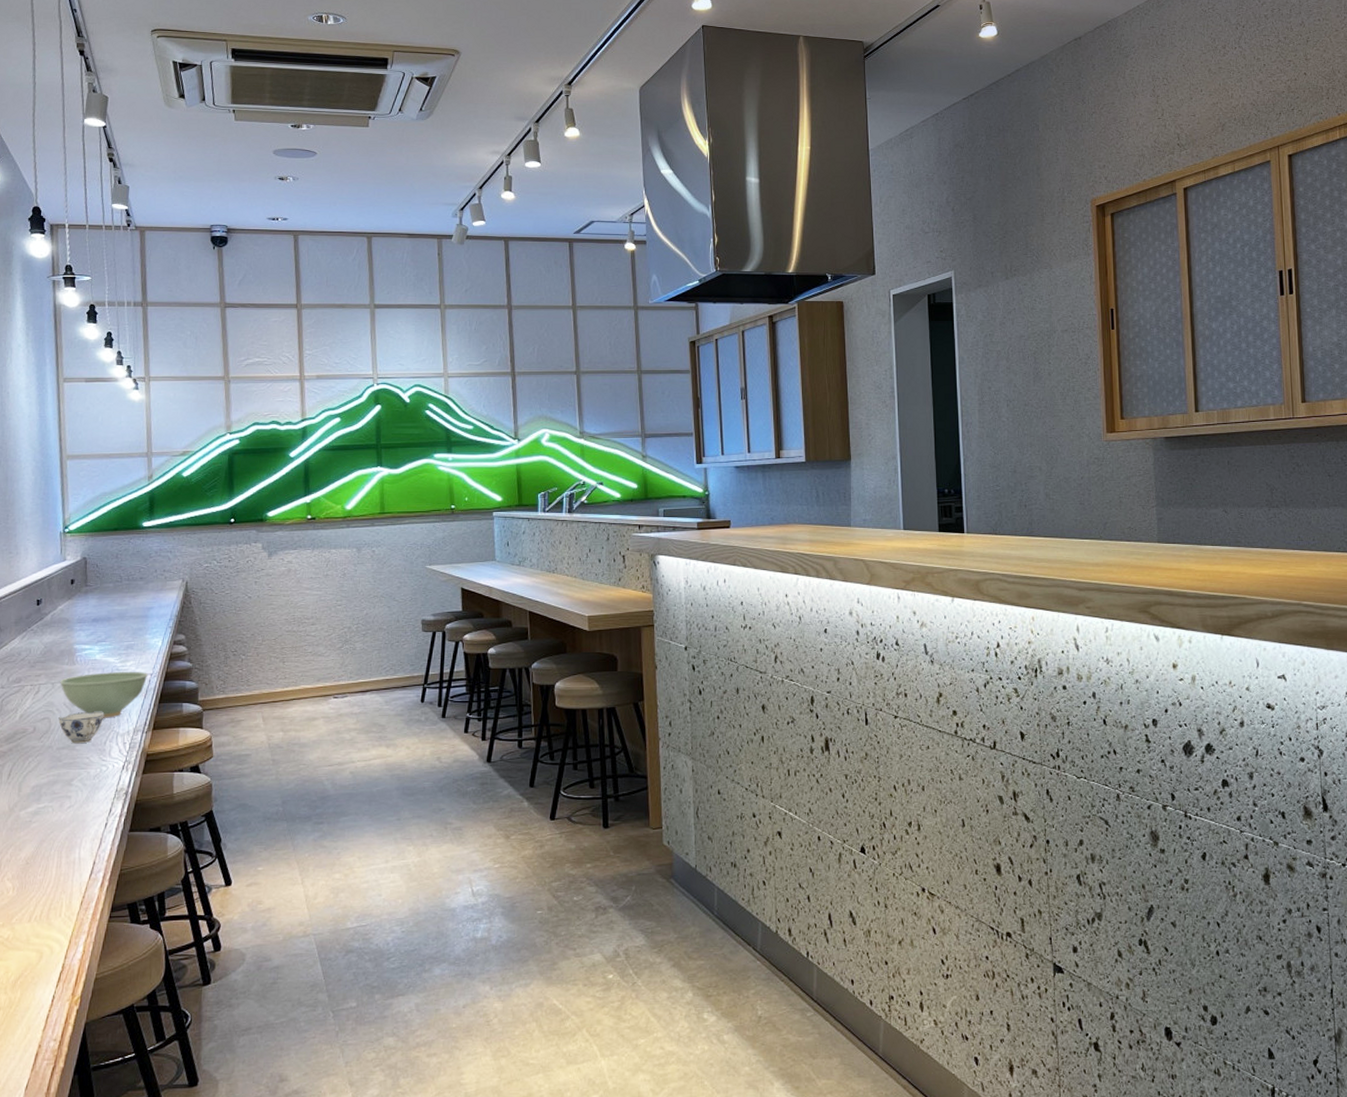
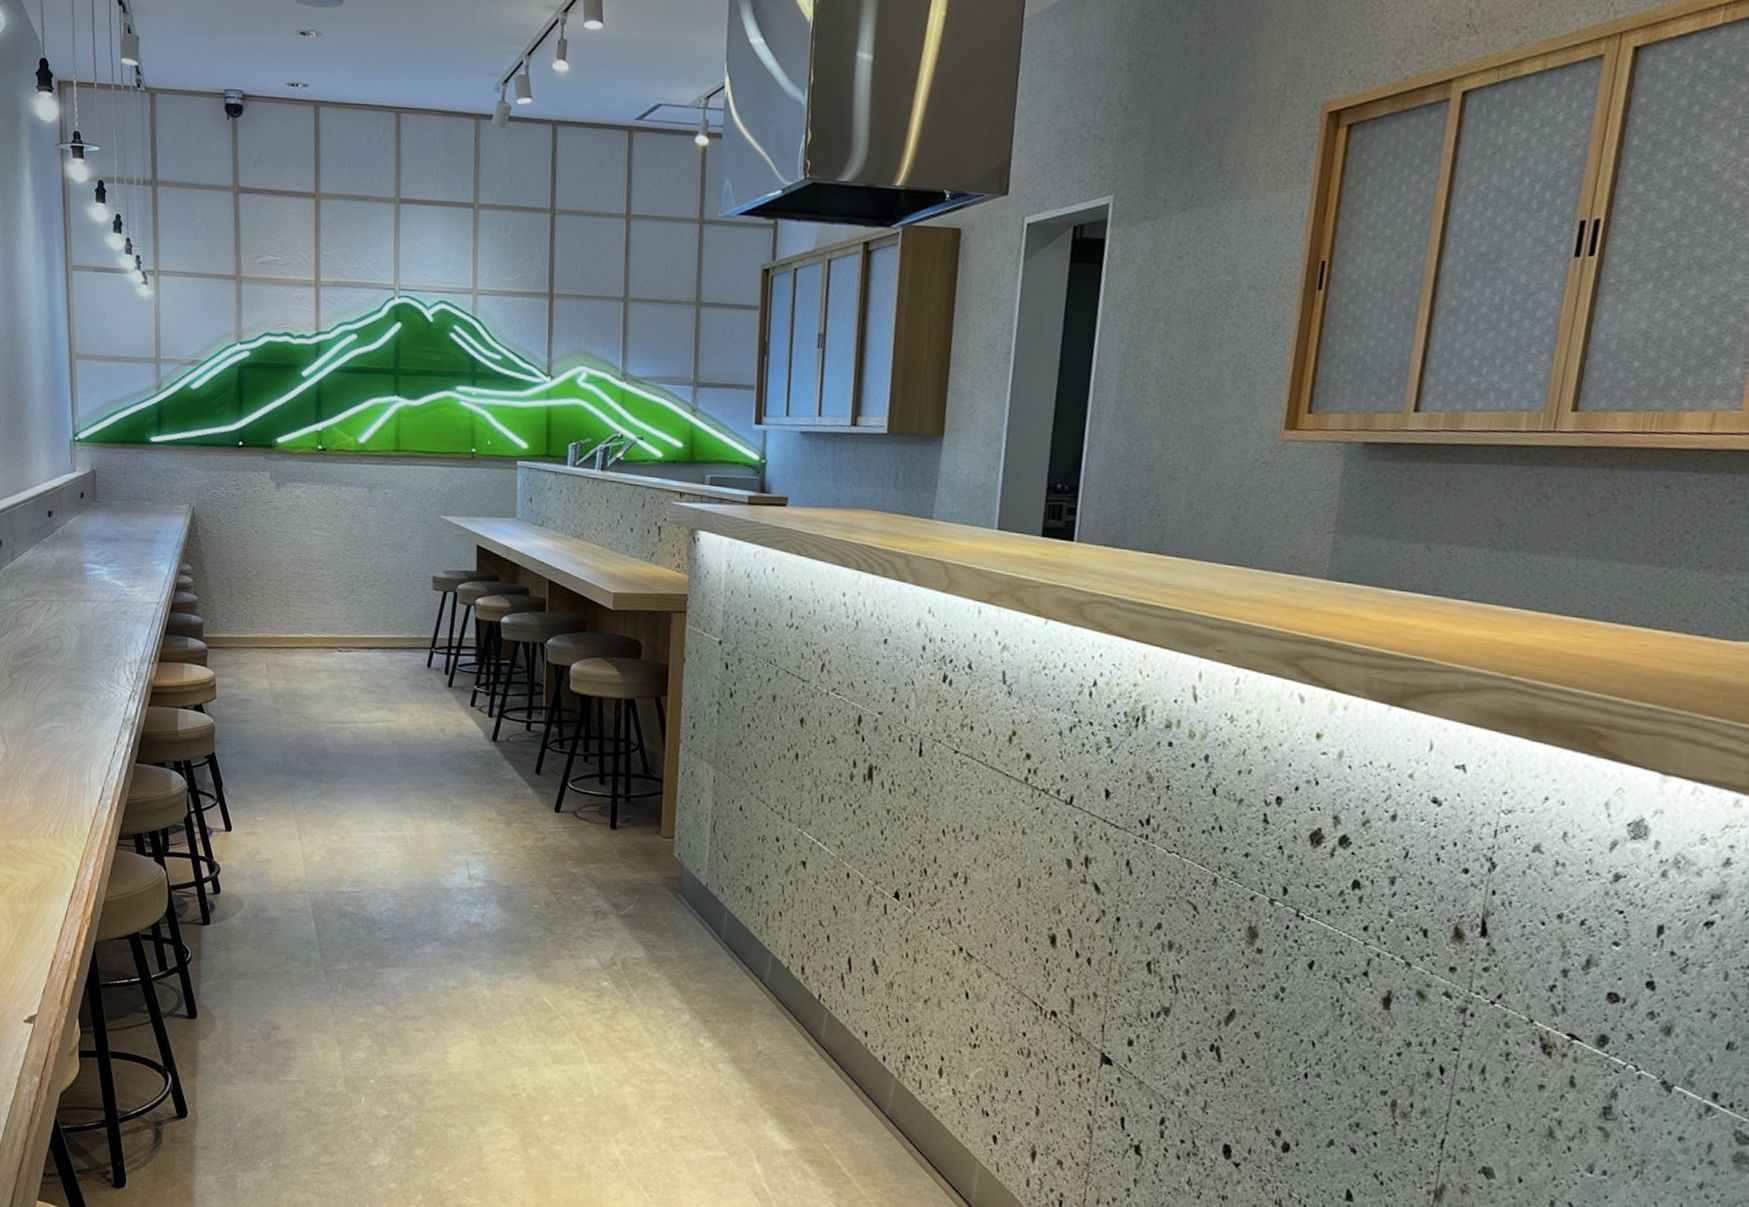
teacup: present [58,711,105,744] -> none [69,634,113,668]
bowl: present [59,671,149,718] -> none [70,595,155,644]

